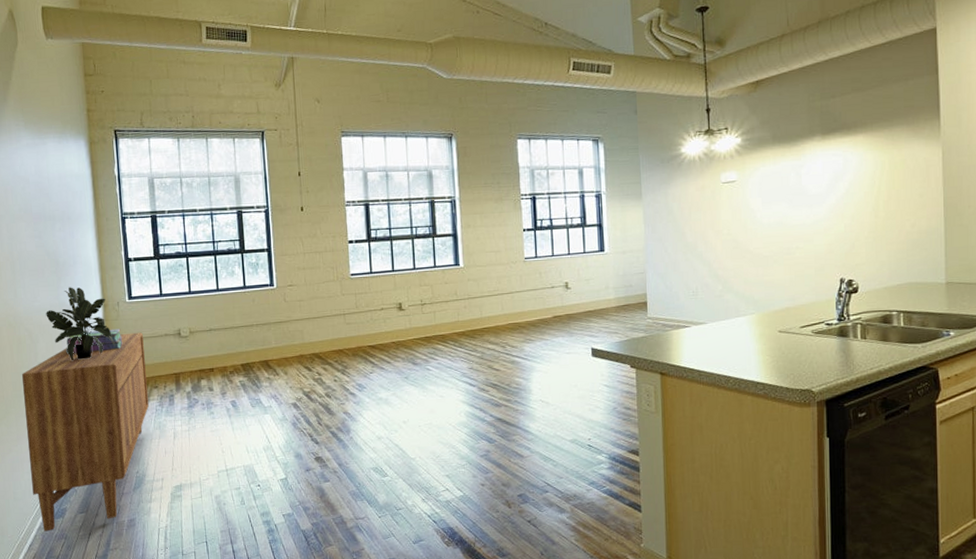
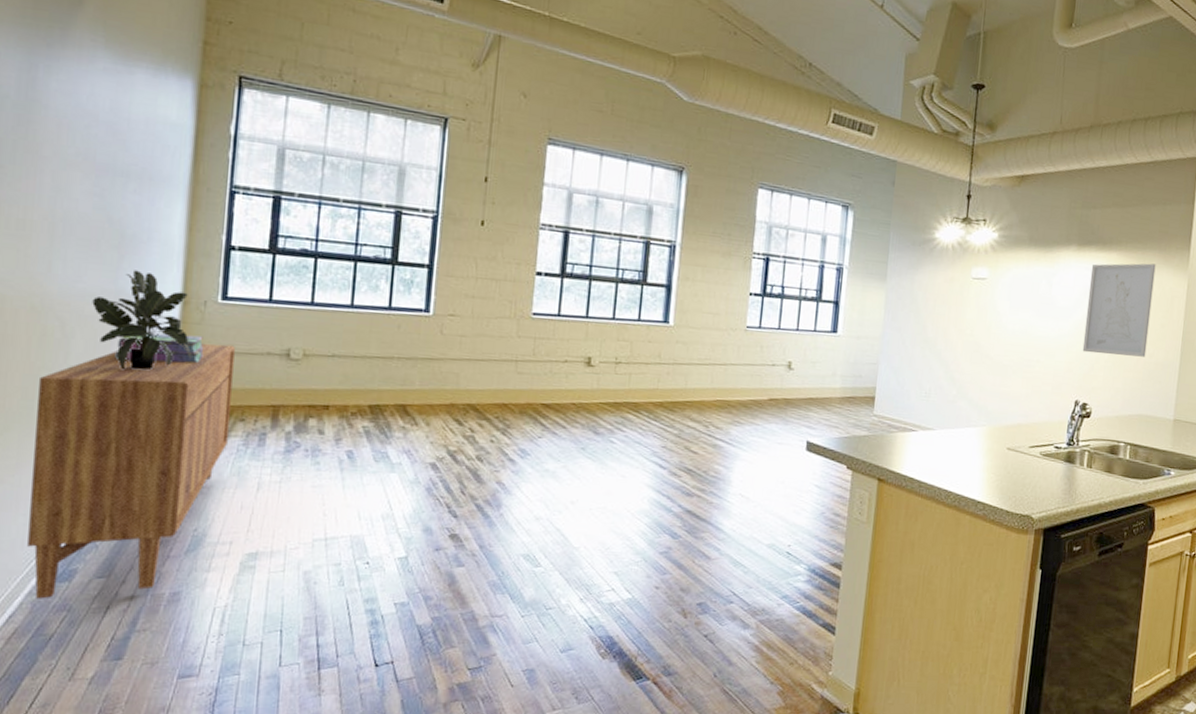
wall art: none [838,138,907,233] -> present [1082,263,1156,357]

